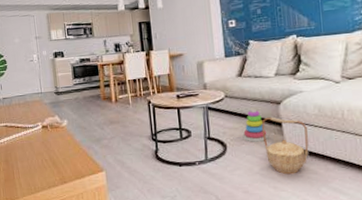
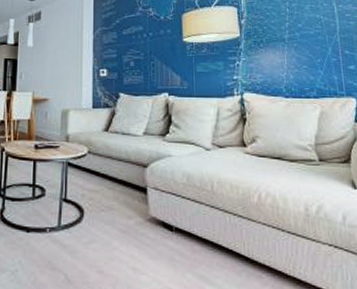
stacking toy: present [242,109,269,142] -> none [103,171,132,210]
basket: present [261,117,309,175] -> none [125,181,175,254]

